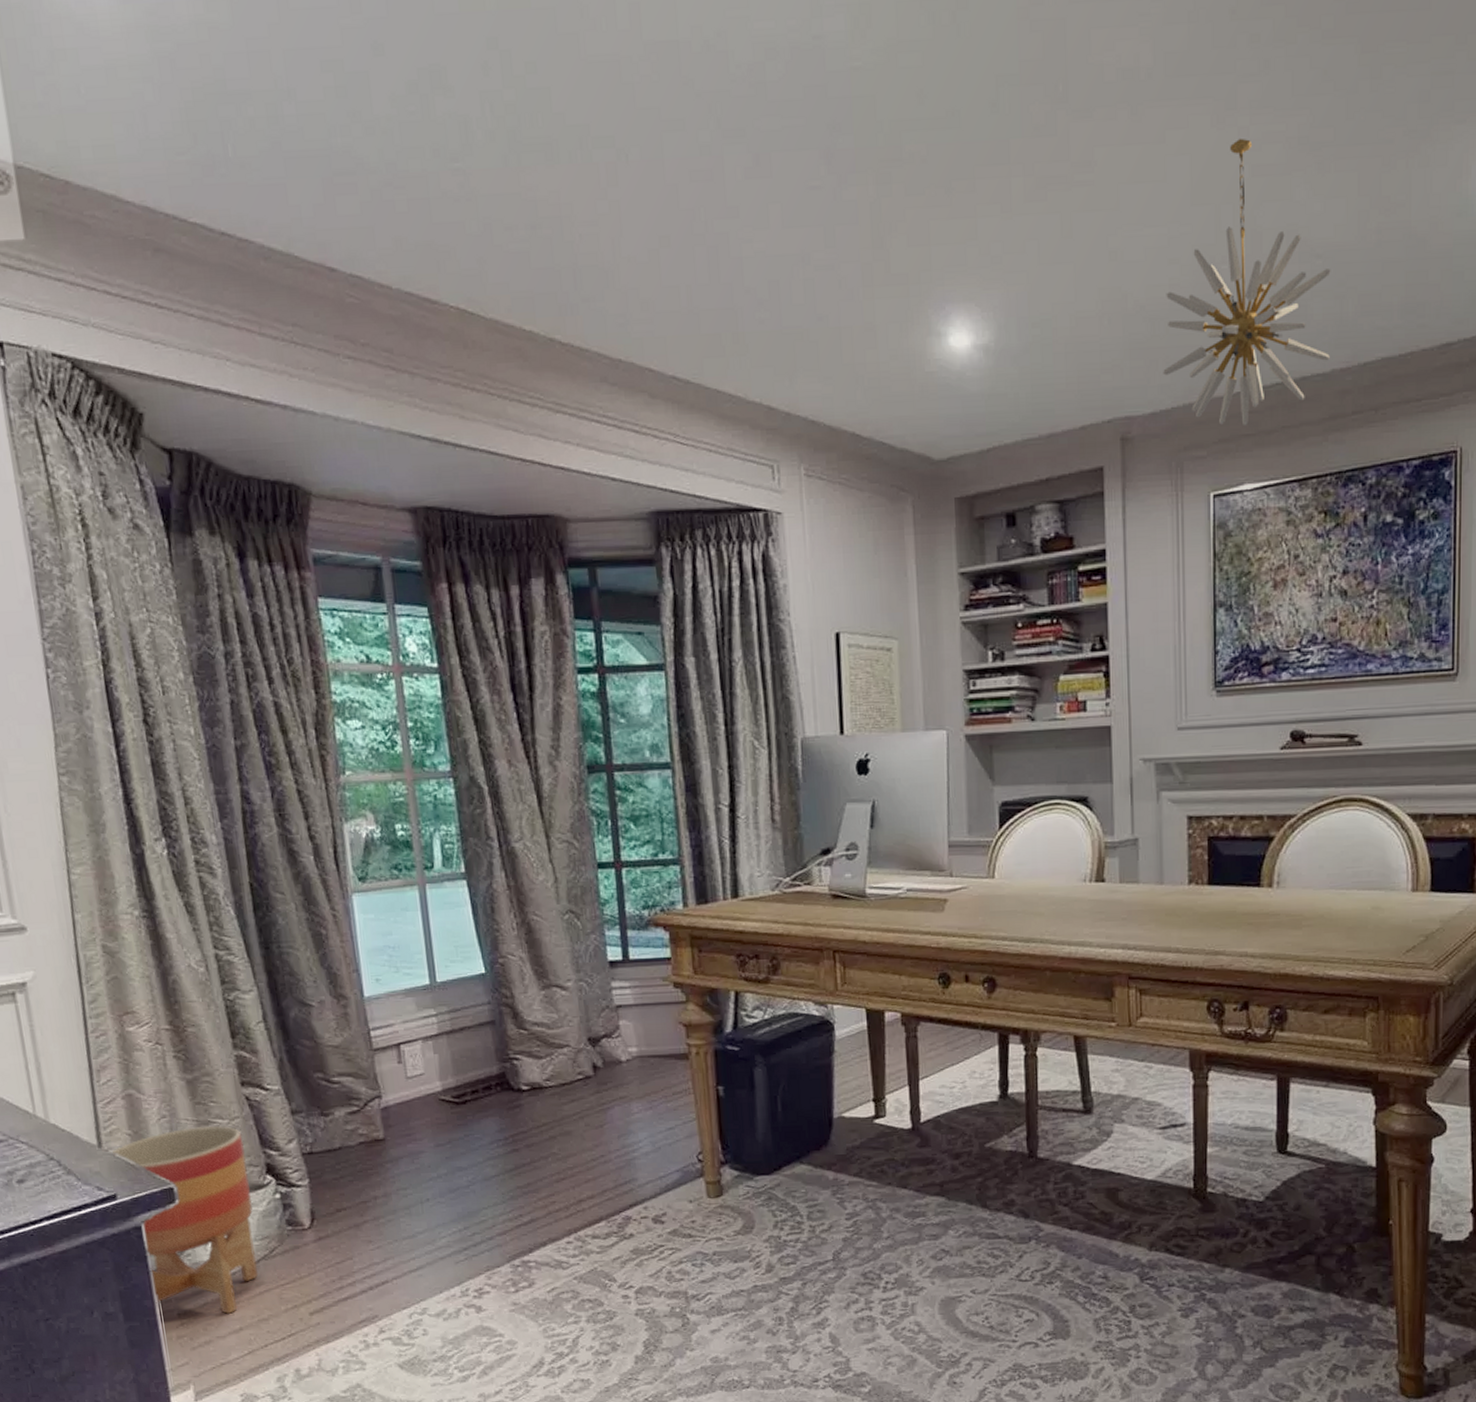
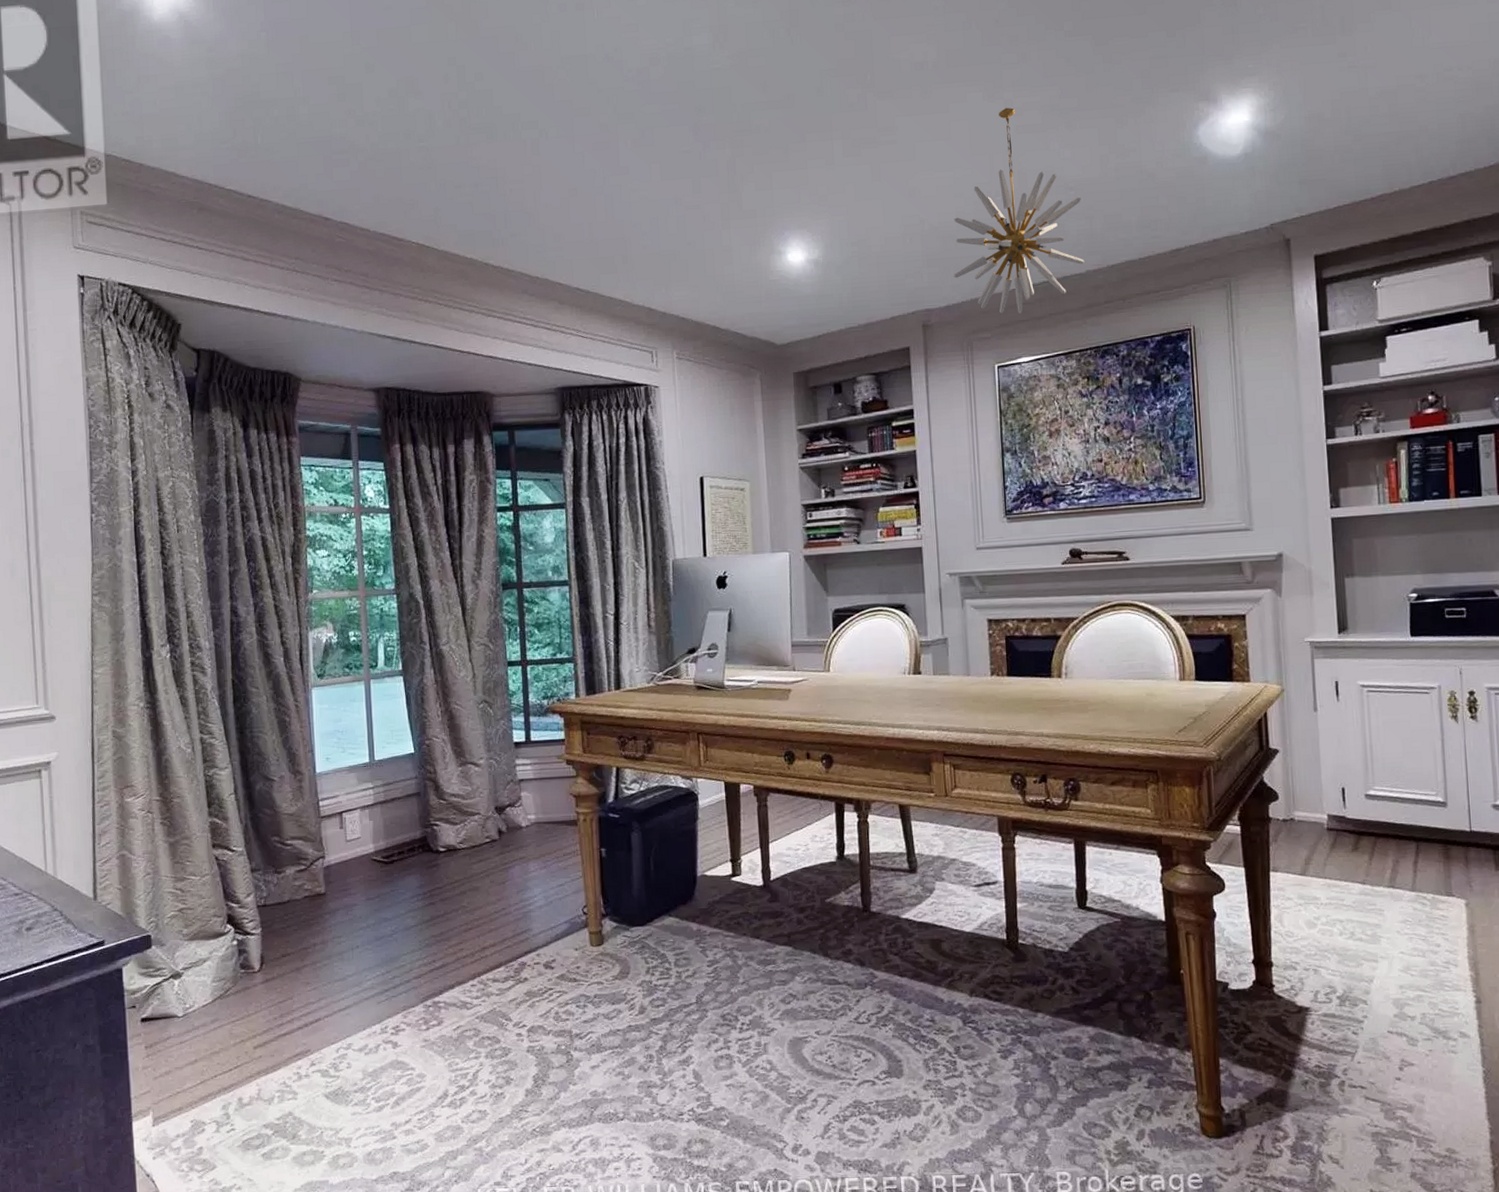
planter: present [110,1126,259,1314] -> none [103,882,214,1047]

